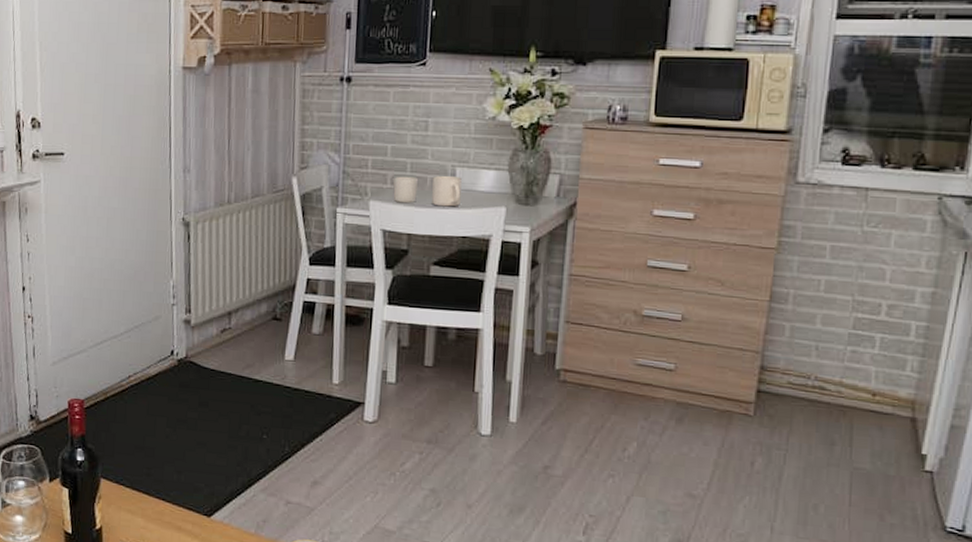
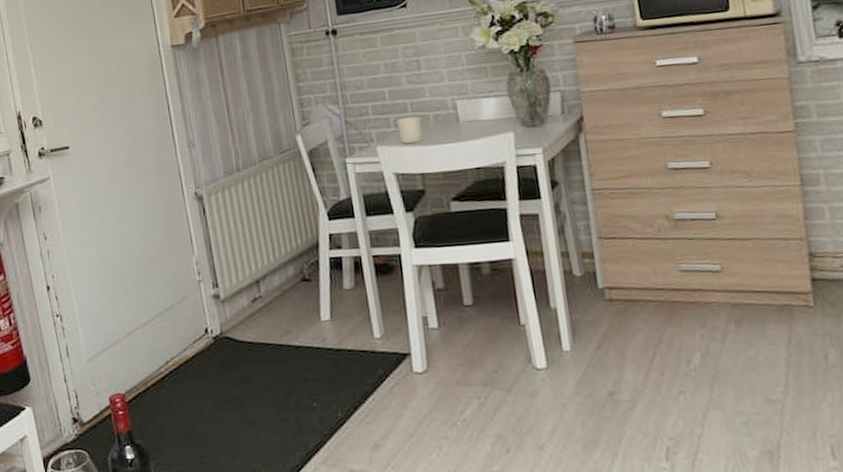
cup: present [432,175,462,207] -> none [435,109,468,142]

